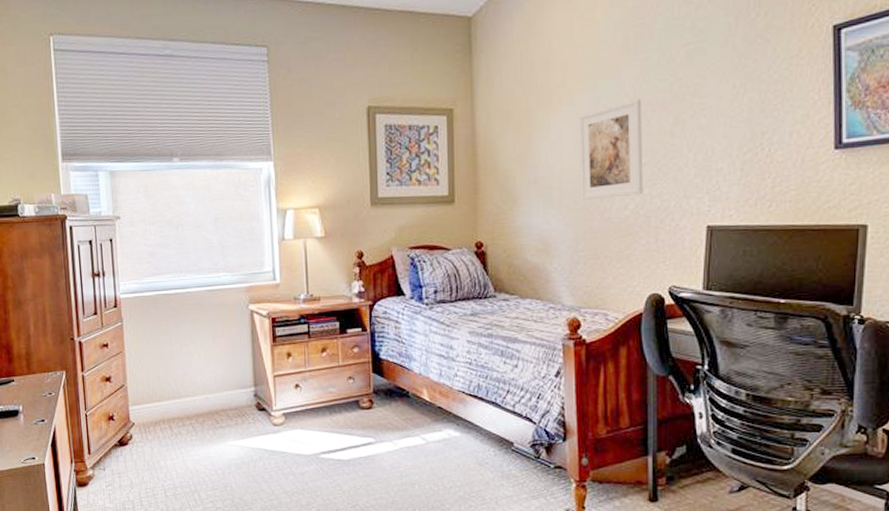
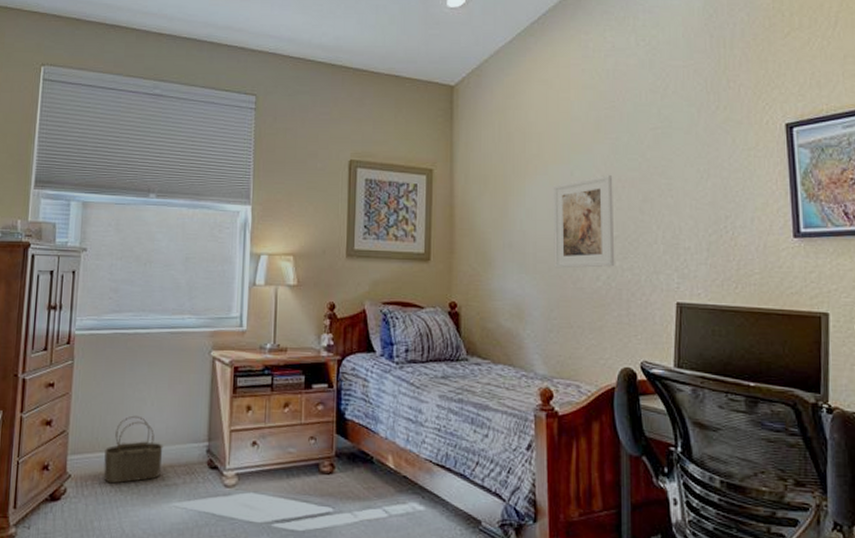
wicker basket: none [161,368,214,428] -> present [103,415,163,484]

